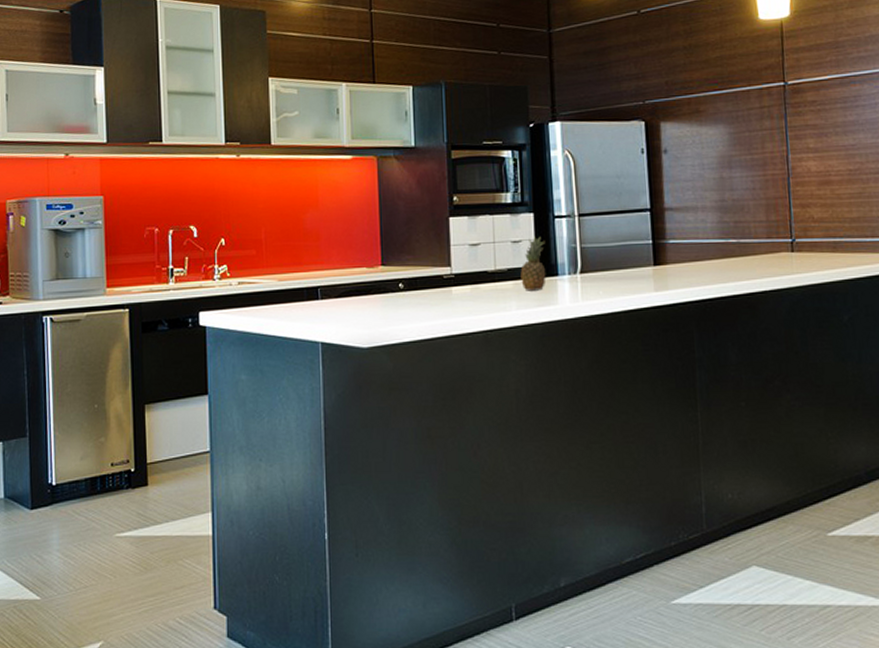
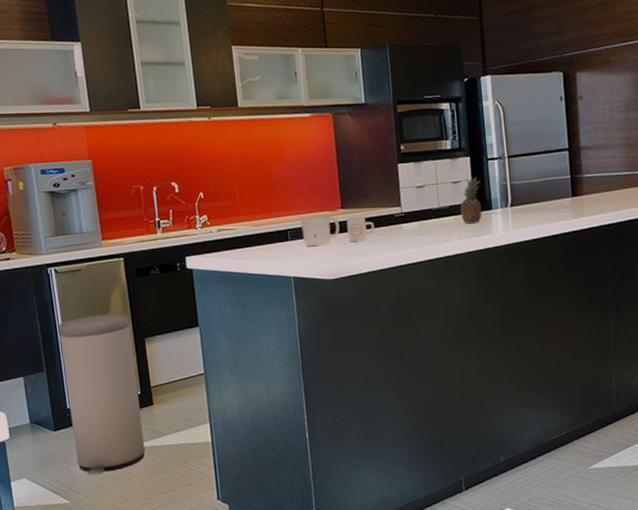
pedal bin: none [48,373,134,567] -> present [58,313,146,476]
mug: none [334,271,379,308] -> present [301,215,340,247]
mug: none [386,276,419,305] -> present [346,216,375,243]

